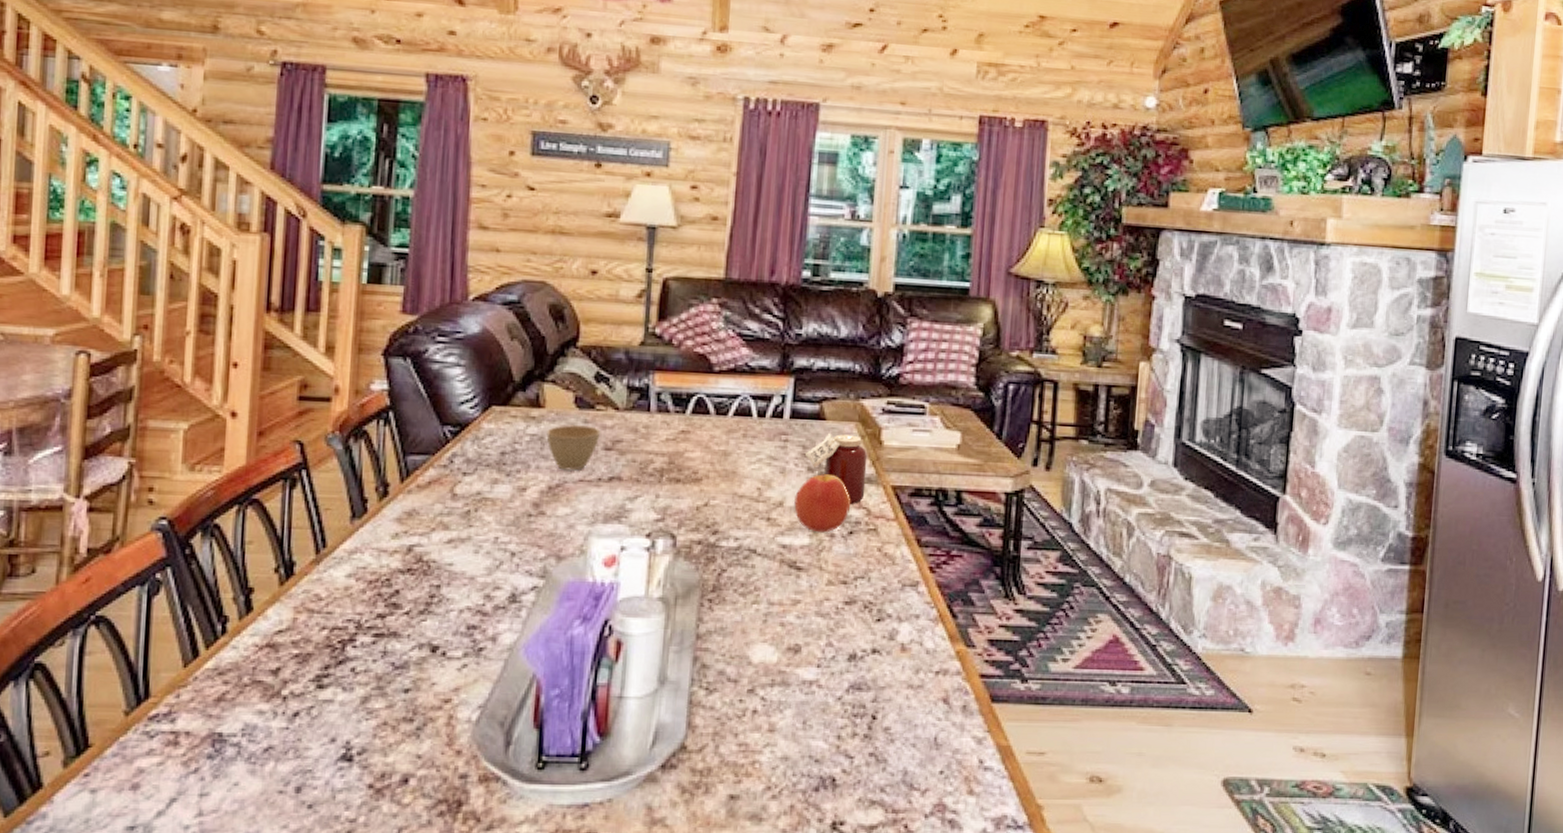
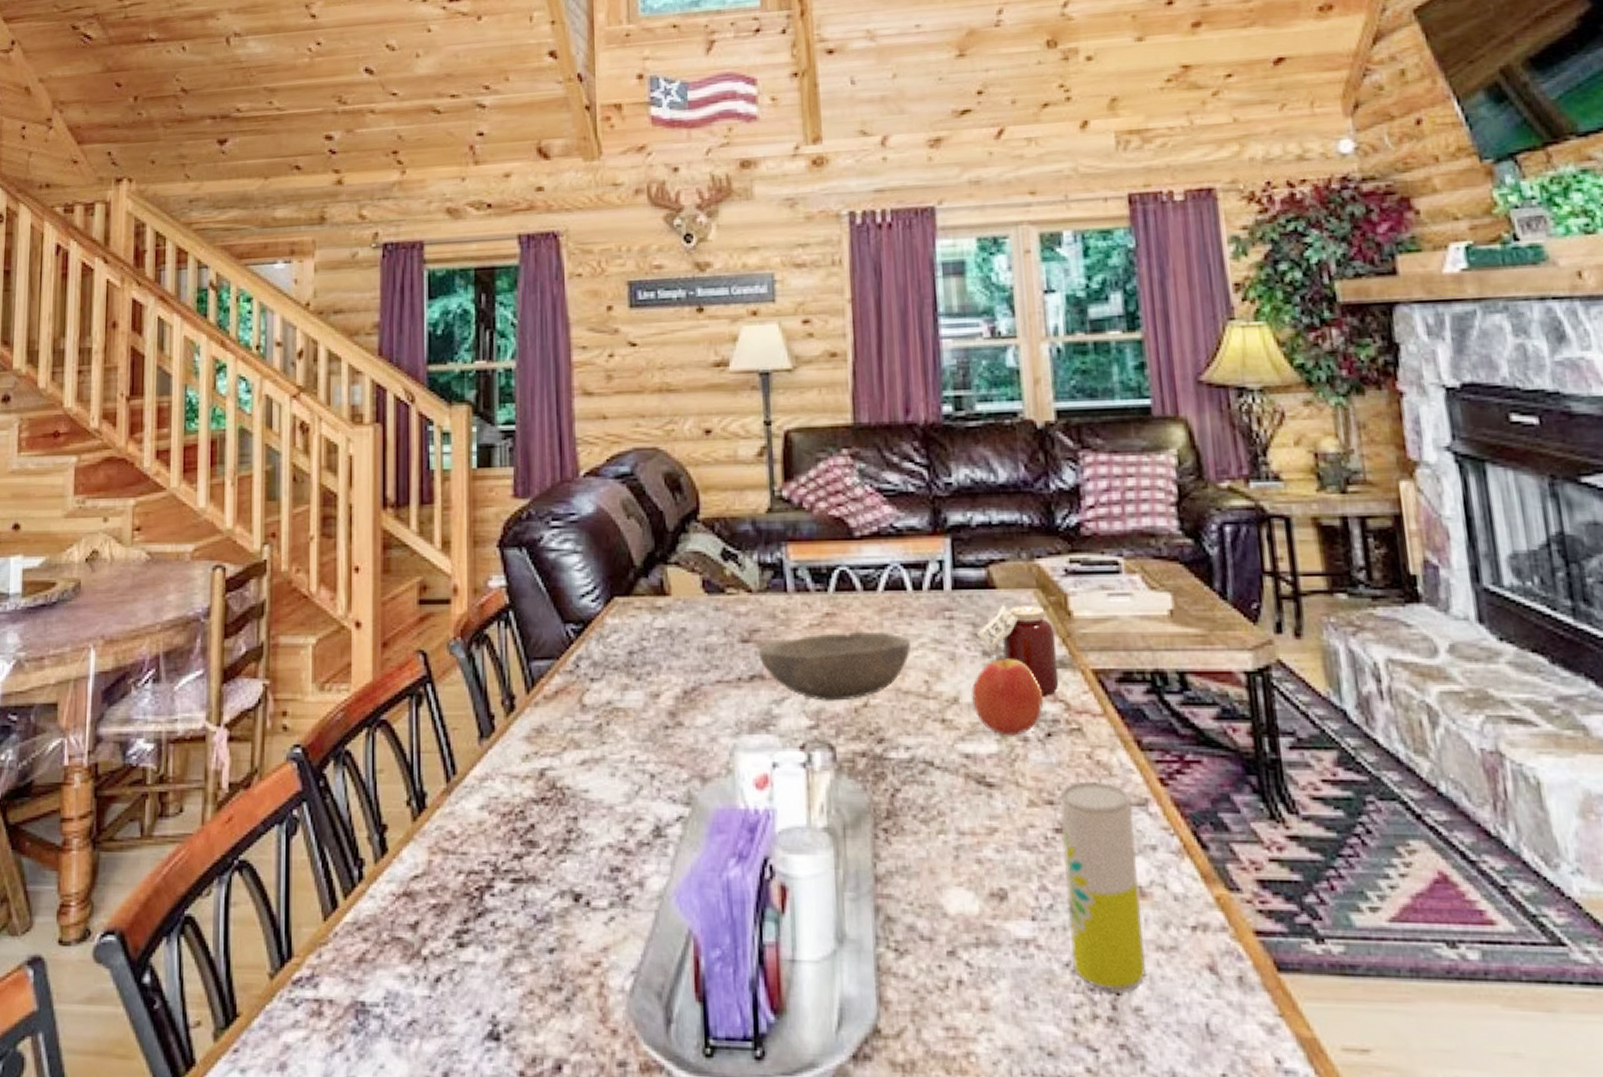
cup: present [546,425,601,471] -> none [675,614,735,670]
bowl: none [618,446,750,501] -> present [758,631,911,701]
beverage can: none [844,567,906,718] -> present [1060,781,1147,994]

